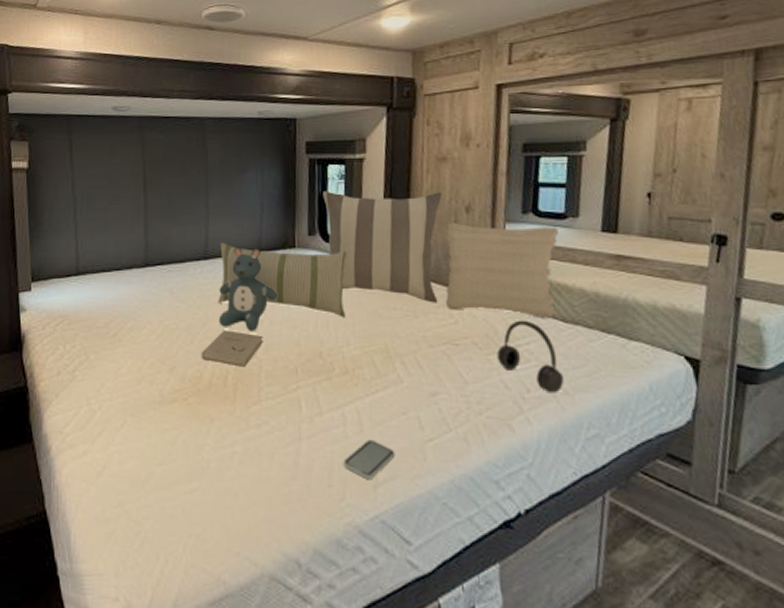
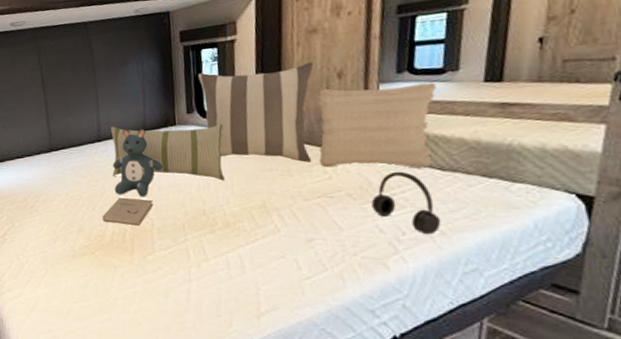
smartphone: present [343,439,395,479] -> none [229,279,276,310]

